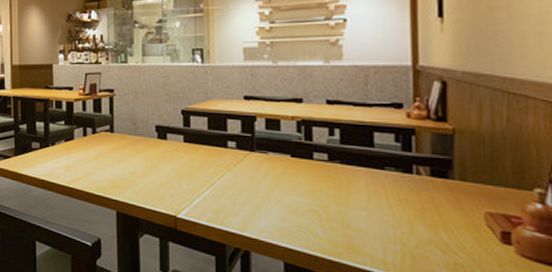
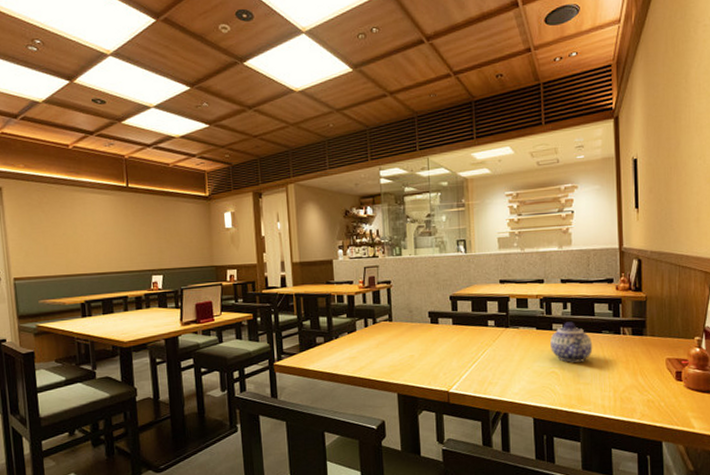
teapot: none [310,151,371,202] -> present [550,321,593,362]

